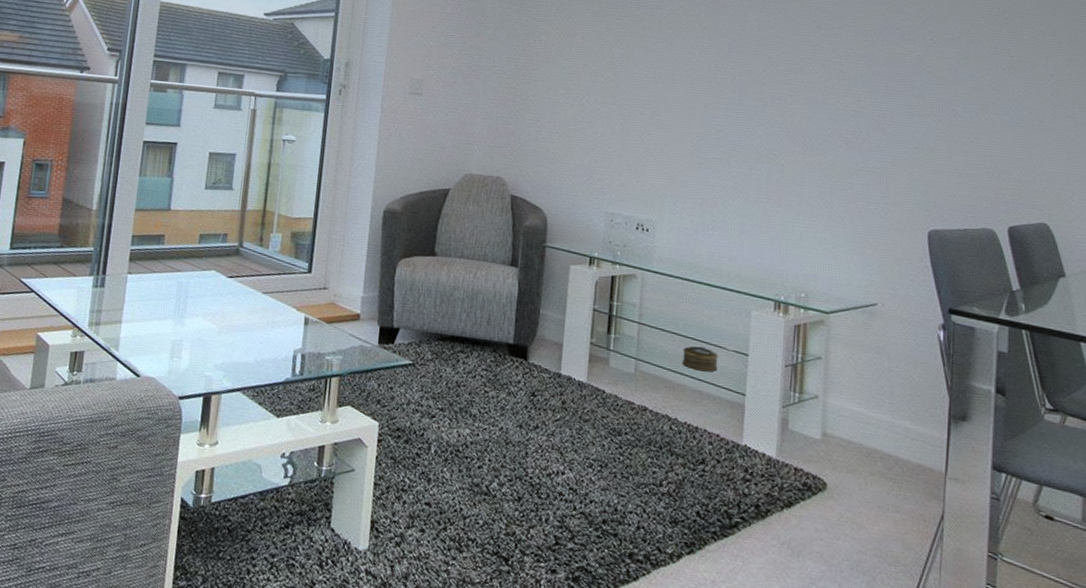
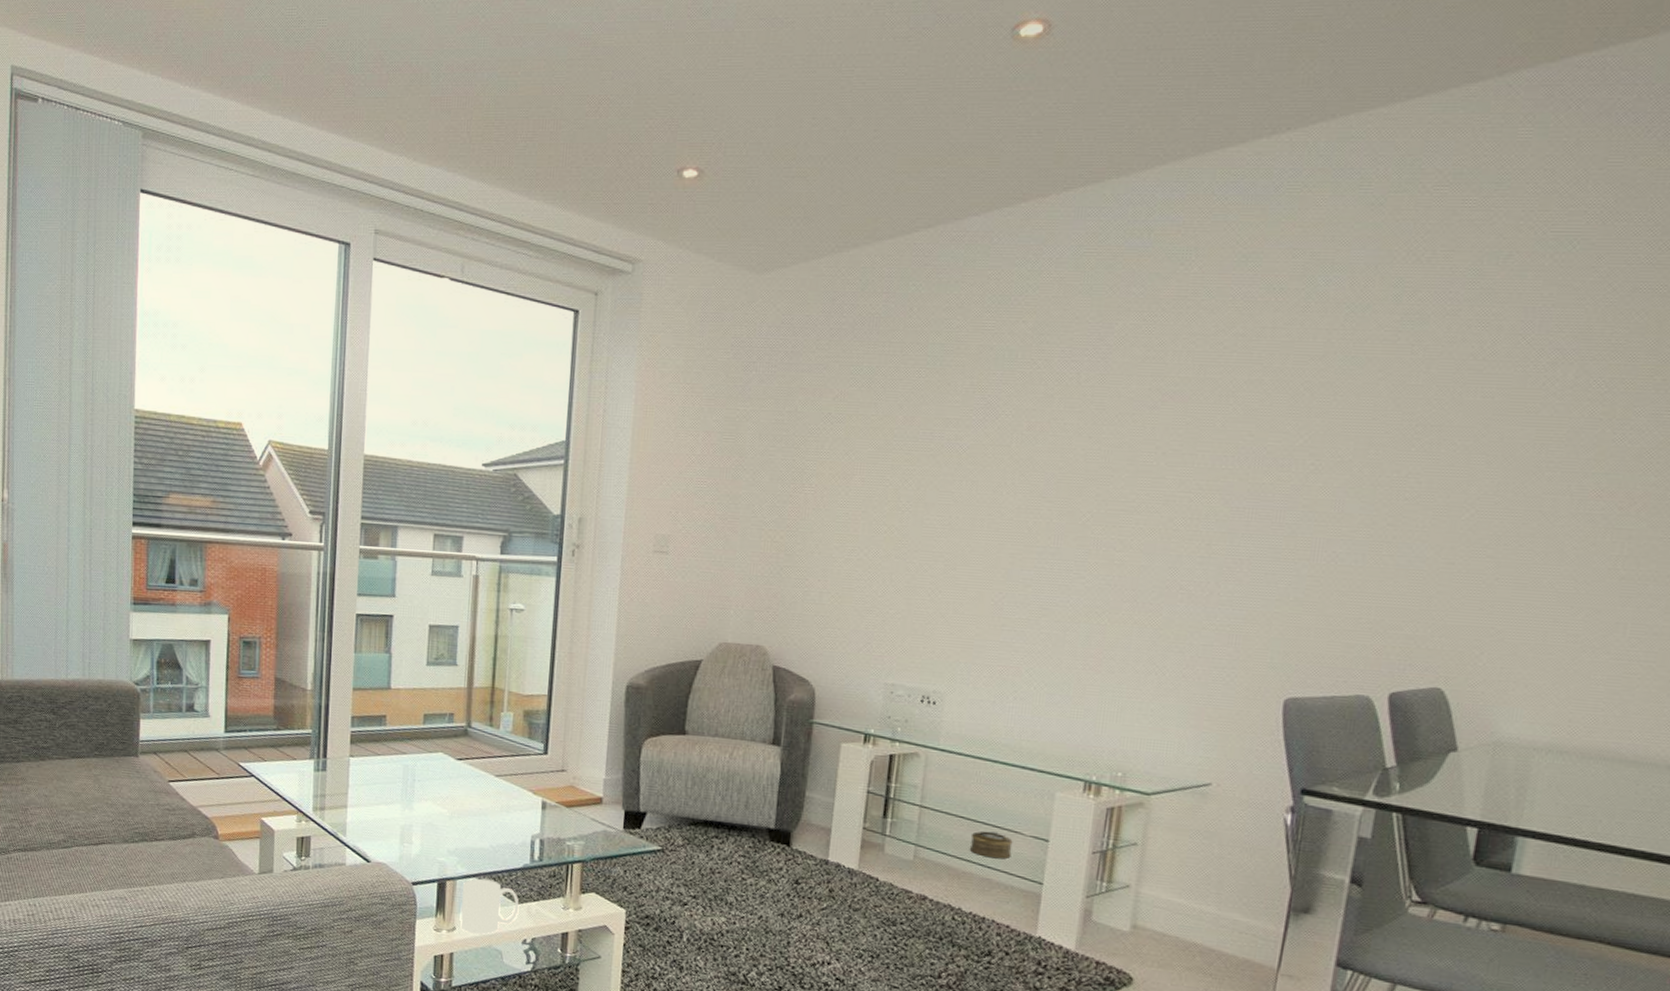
mug: none [223,392,280,449] -> present [460,878,519,935]

